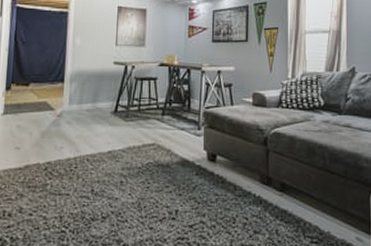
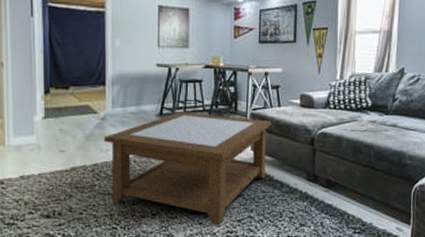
coffee table: none [59,109,225,232] -> present [104,112,272,226]

